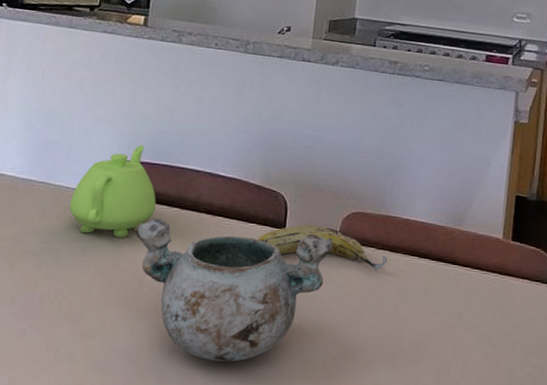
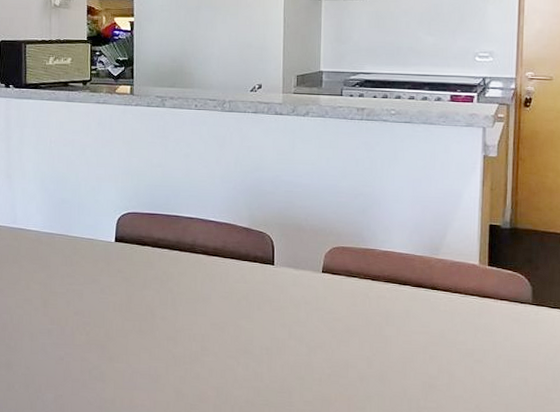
teapot: present [69,144,157,238] -> none [86,198,159,278]
decorative bowl: present [134,218,333,362] -> none [142,260,318,379]
fruit: present [257,224,388,269] -> none [250,260,370,296]

